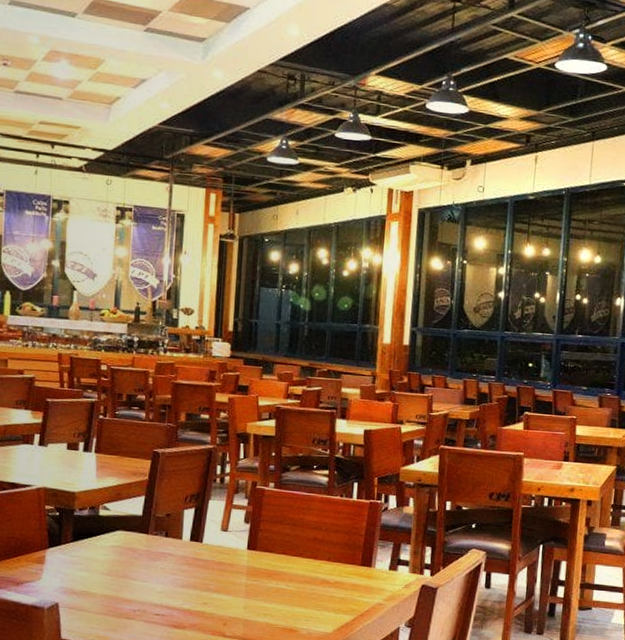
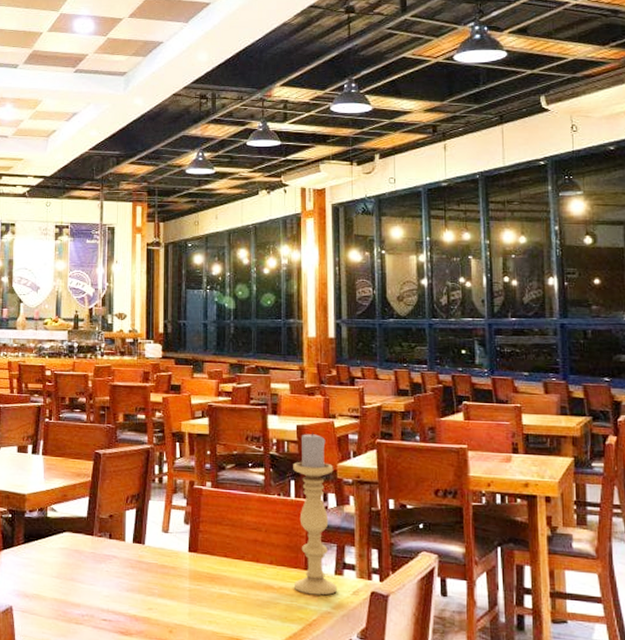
candle holder: none [349,436,397,589] -> present [293,431,337,596]

